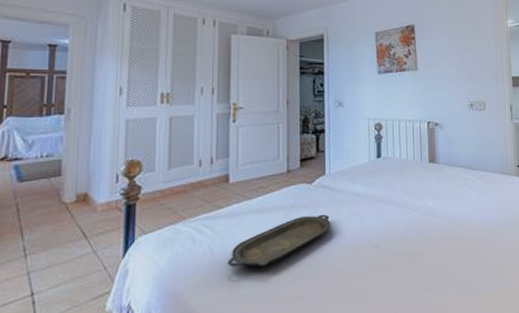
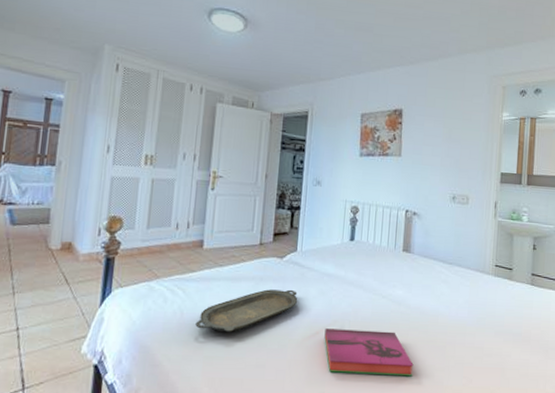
hardback book: none [361,243,452,294] -> present [324,328,414,377]

